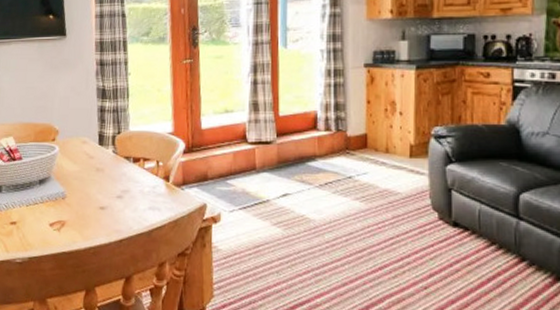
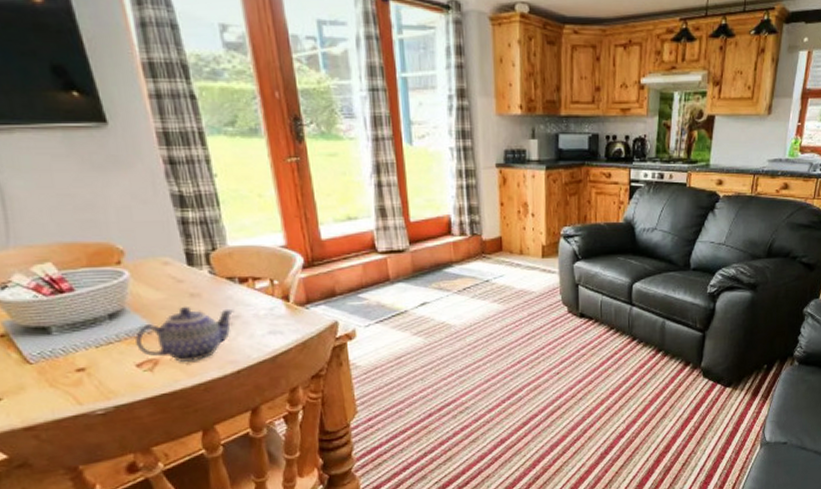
teapot: none [52,178,126,228] -> present [134,306,235,363]

